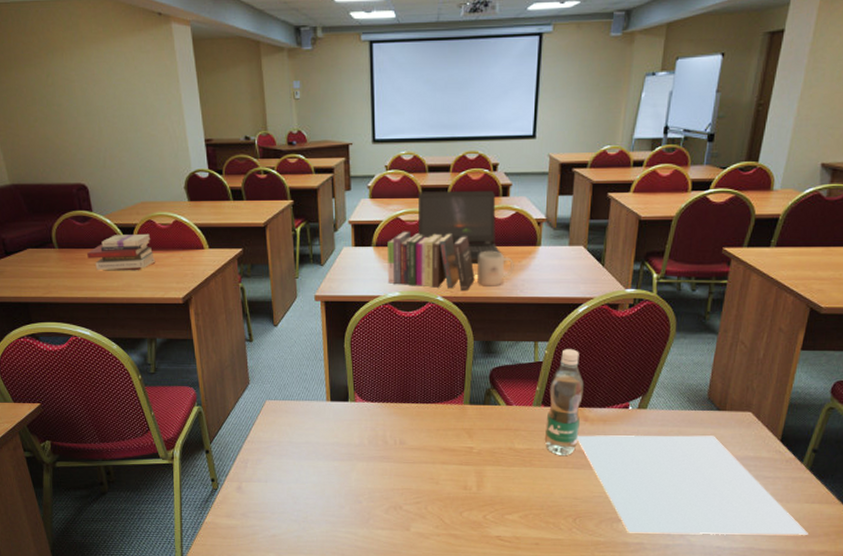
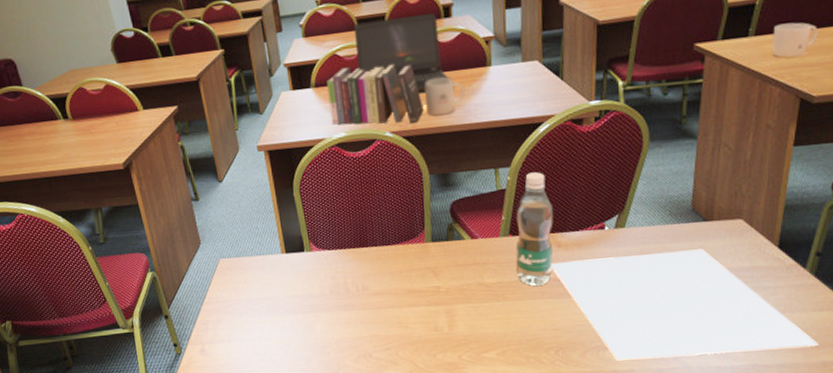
books: present [86,233,156,270] -> none [22,101,92,145]
mug: none [789,239,830,270] -> present [771,22,818,58]

